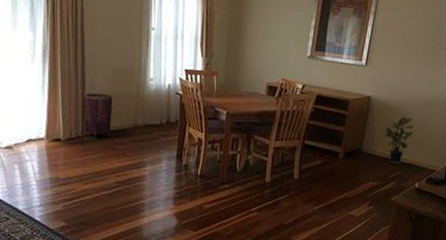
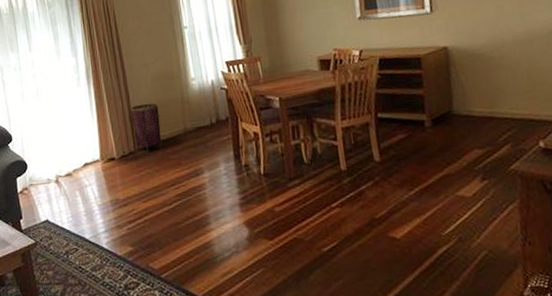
potted plant: present [385,115,414,164] -> none [477,60,517,123]

